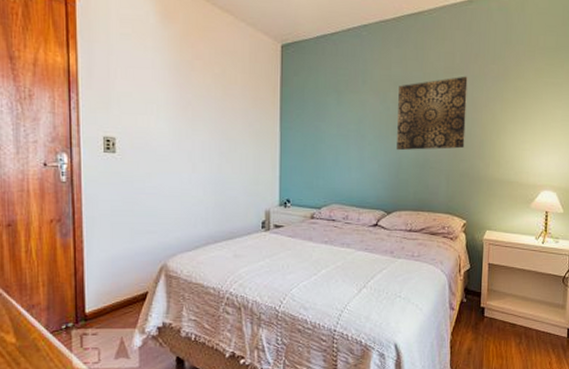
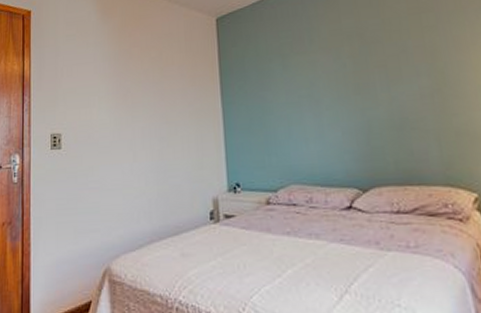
wall art: present [397,76,468,151] -> none [353,13,454,113]

